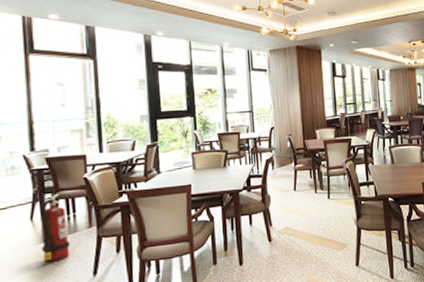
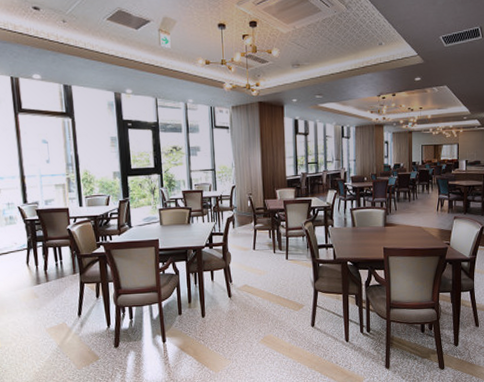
fire extinguisher: present [40,194,71,262] -> none [33,243,59,302]

